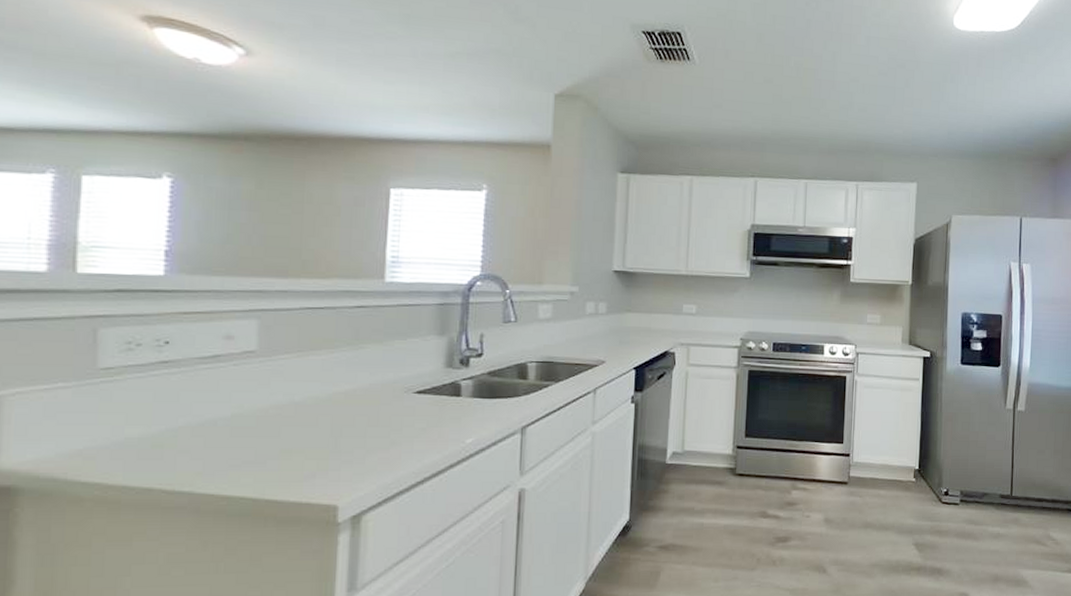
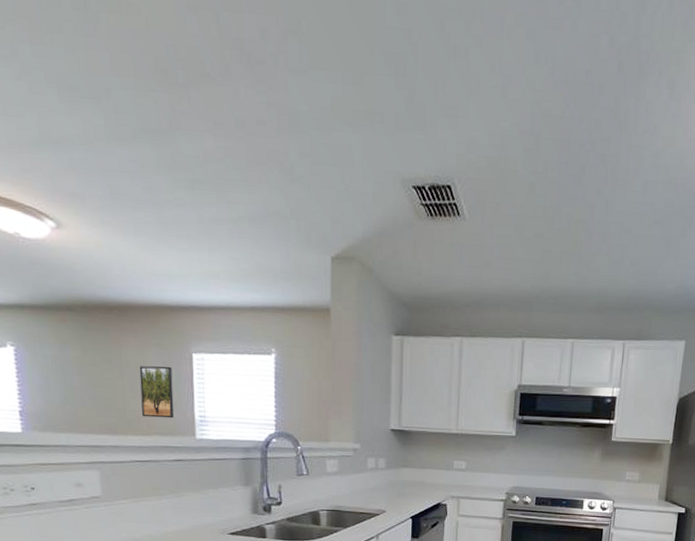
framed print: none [322,201,364,259] -> present [139,366,174,419]

